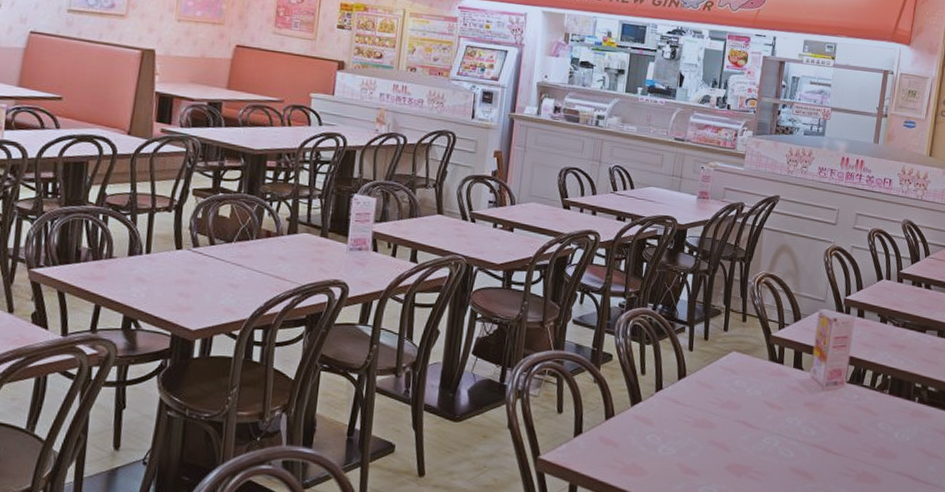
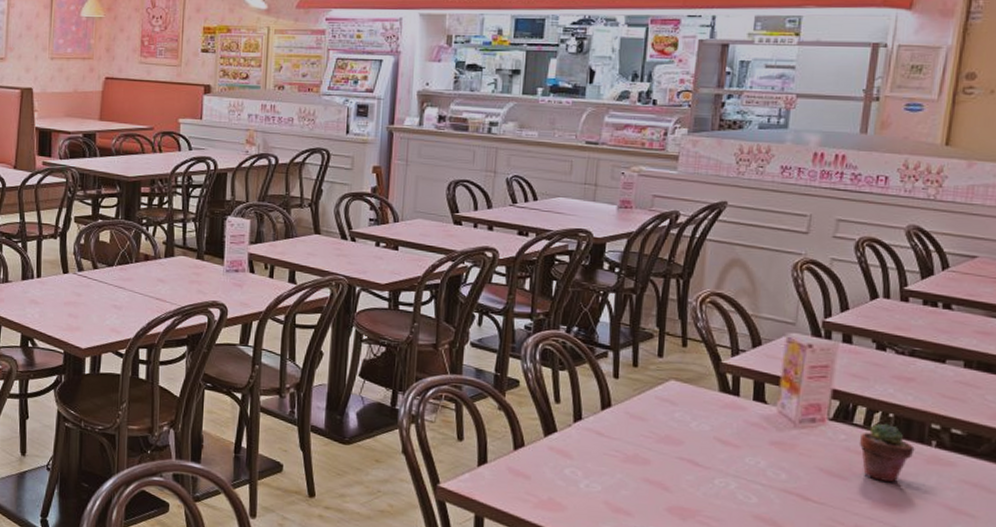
potted succulent: none [866,384,904,434] -> present [858,423,915,483]

